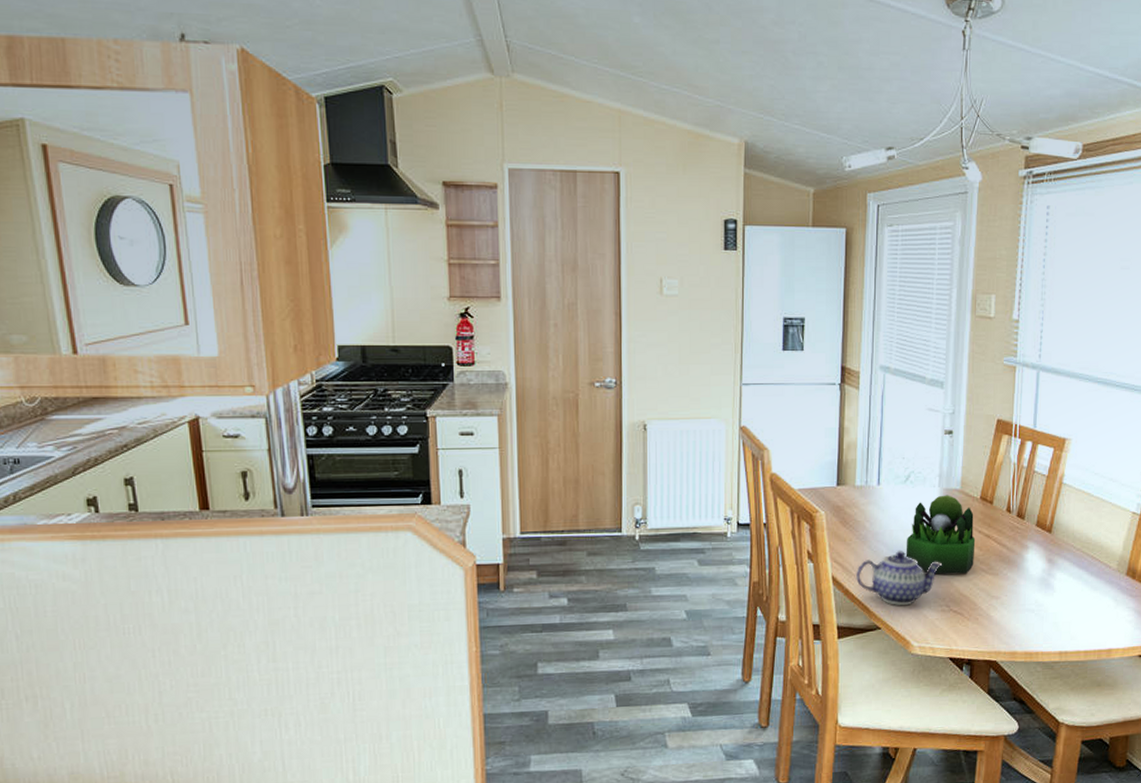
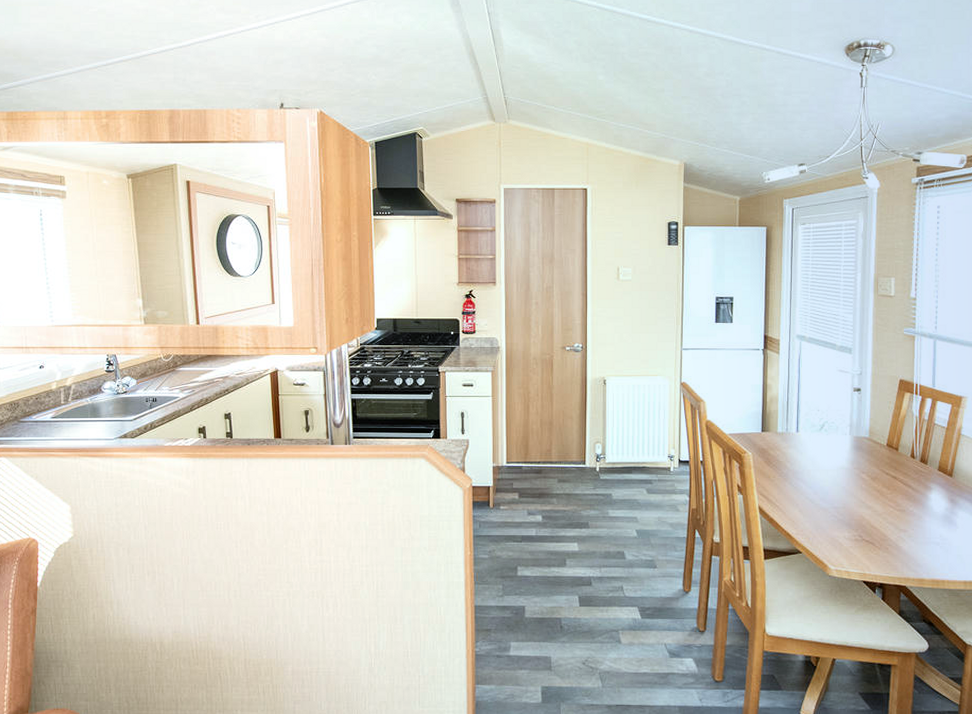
teapot: present [856,550,943,606] -> none [779,486,855,534]
plant: present [905,495,976,575] -> none [822,442,884,509]

